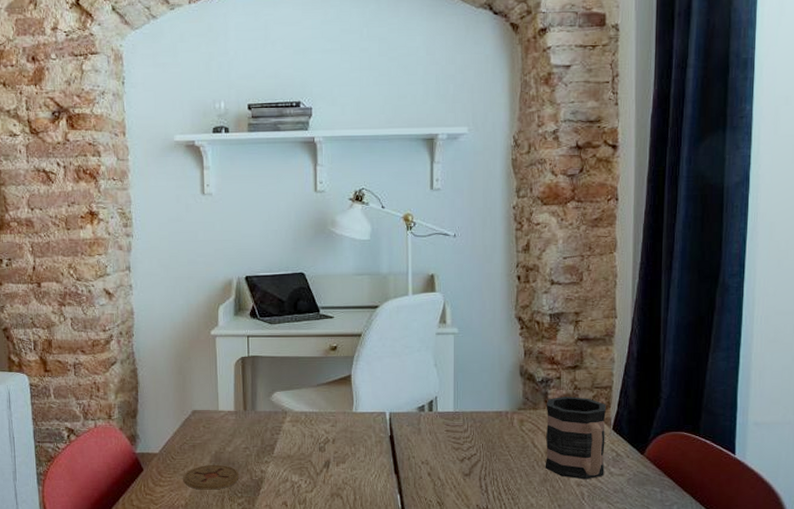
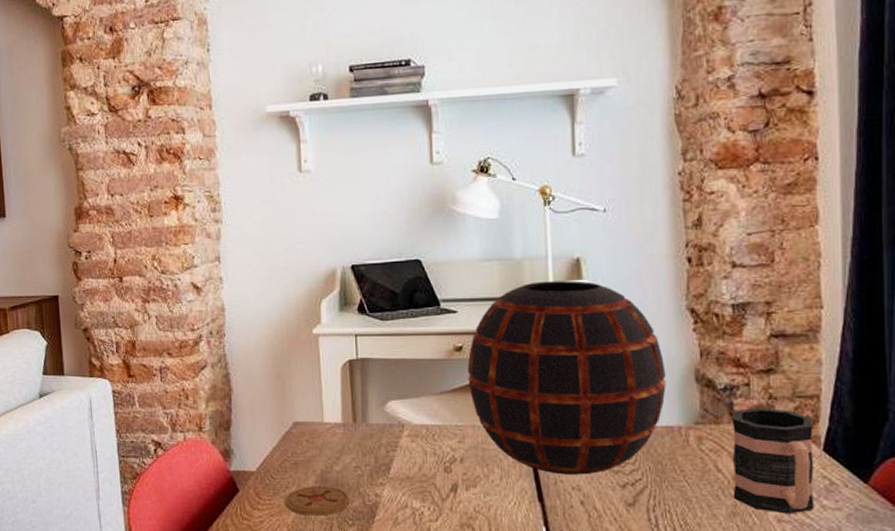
decorative vase: none [340,293,498,452] -> present [467,280,666,475]

